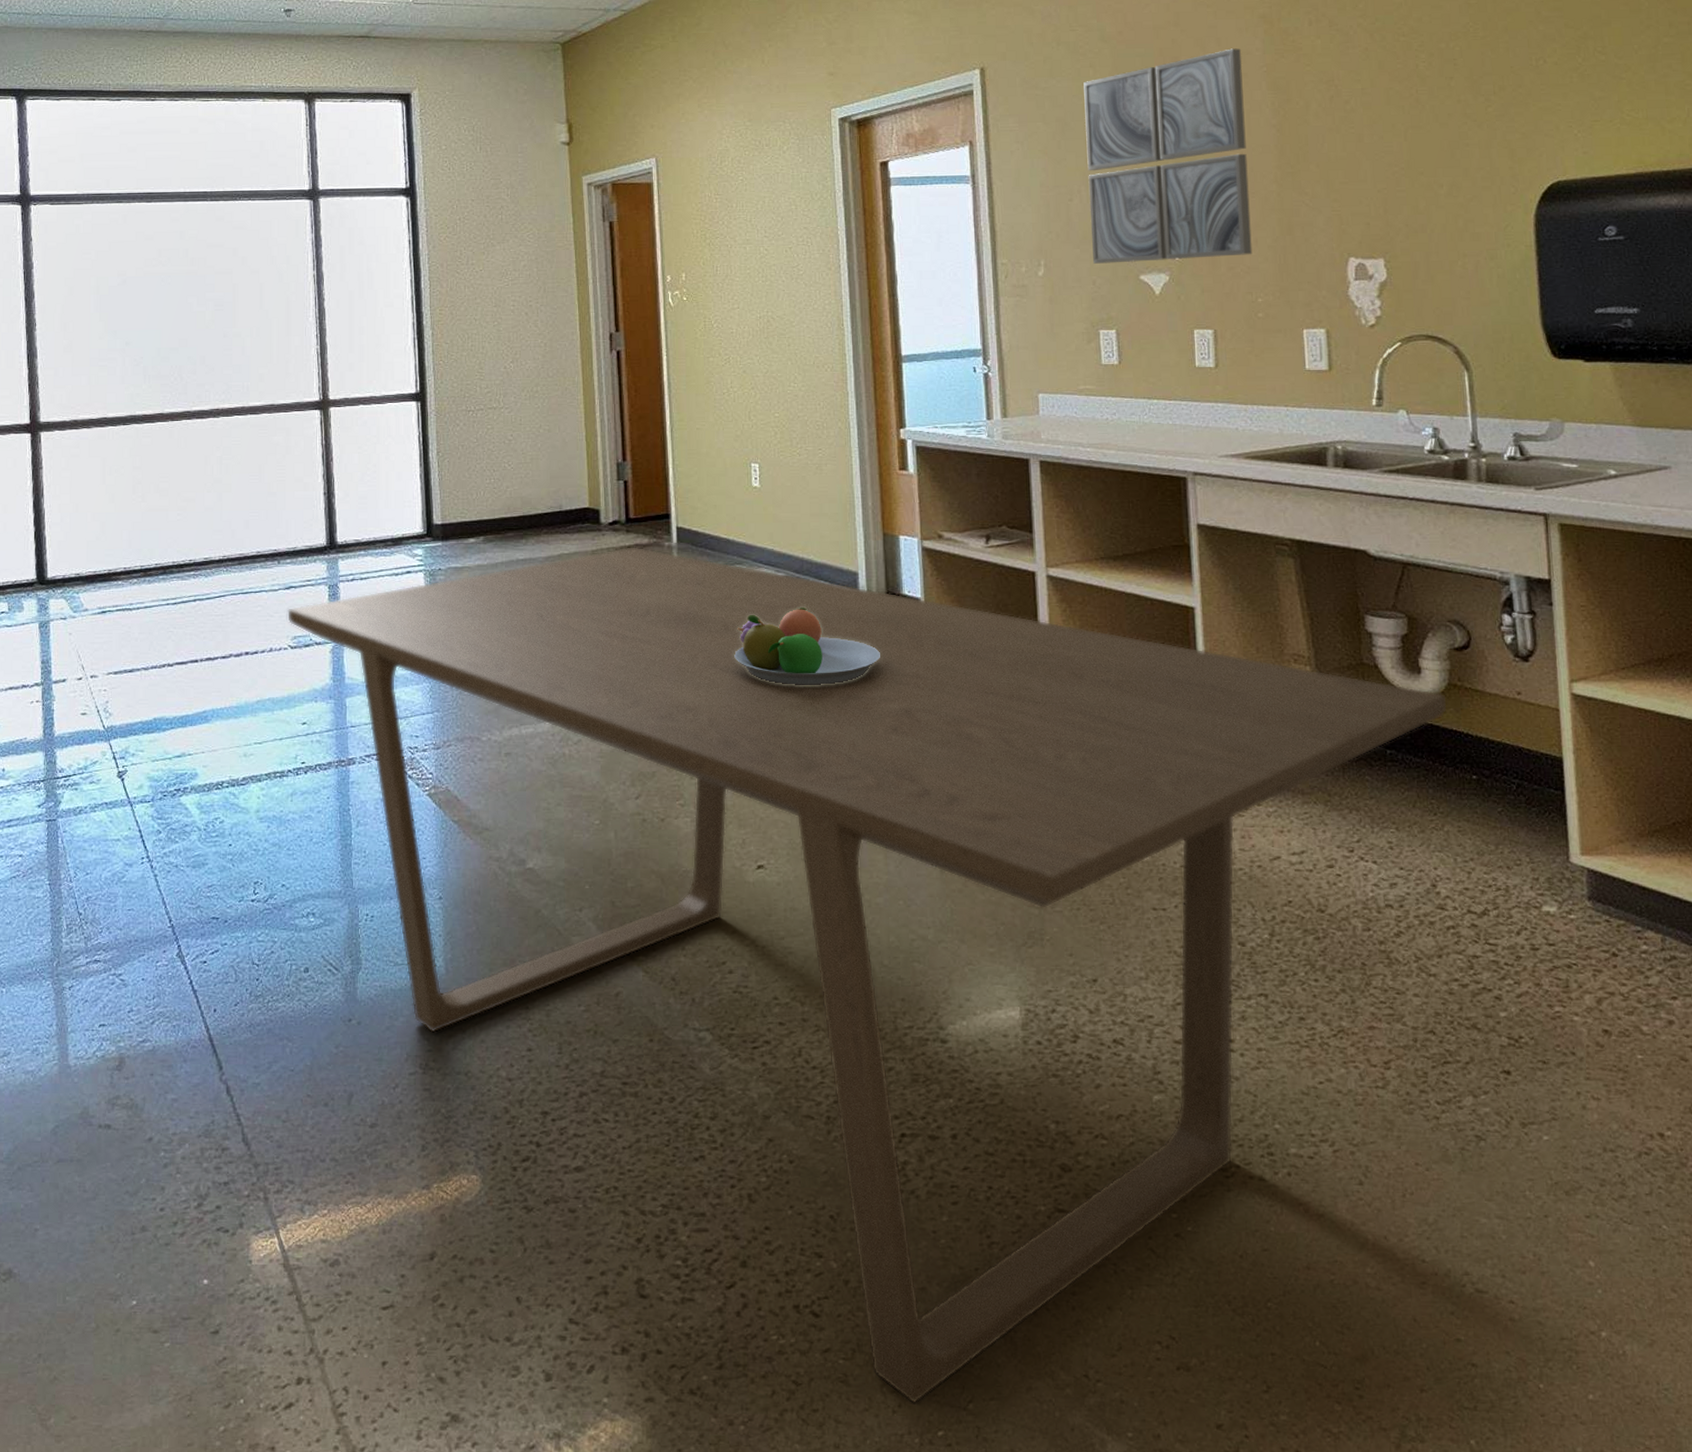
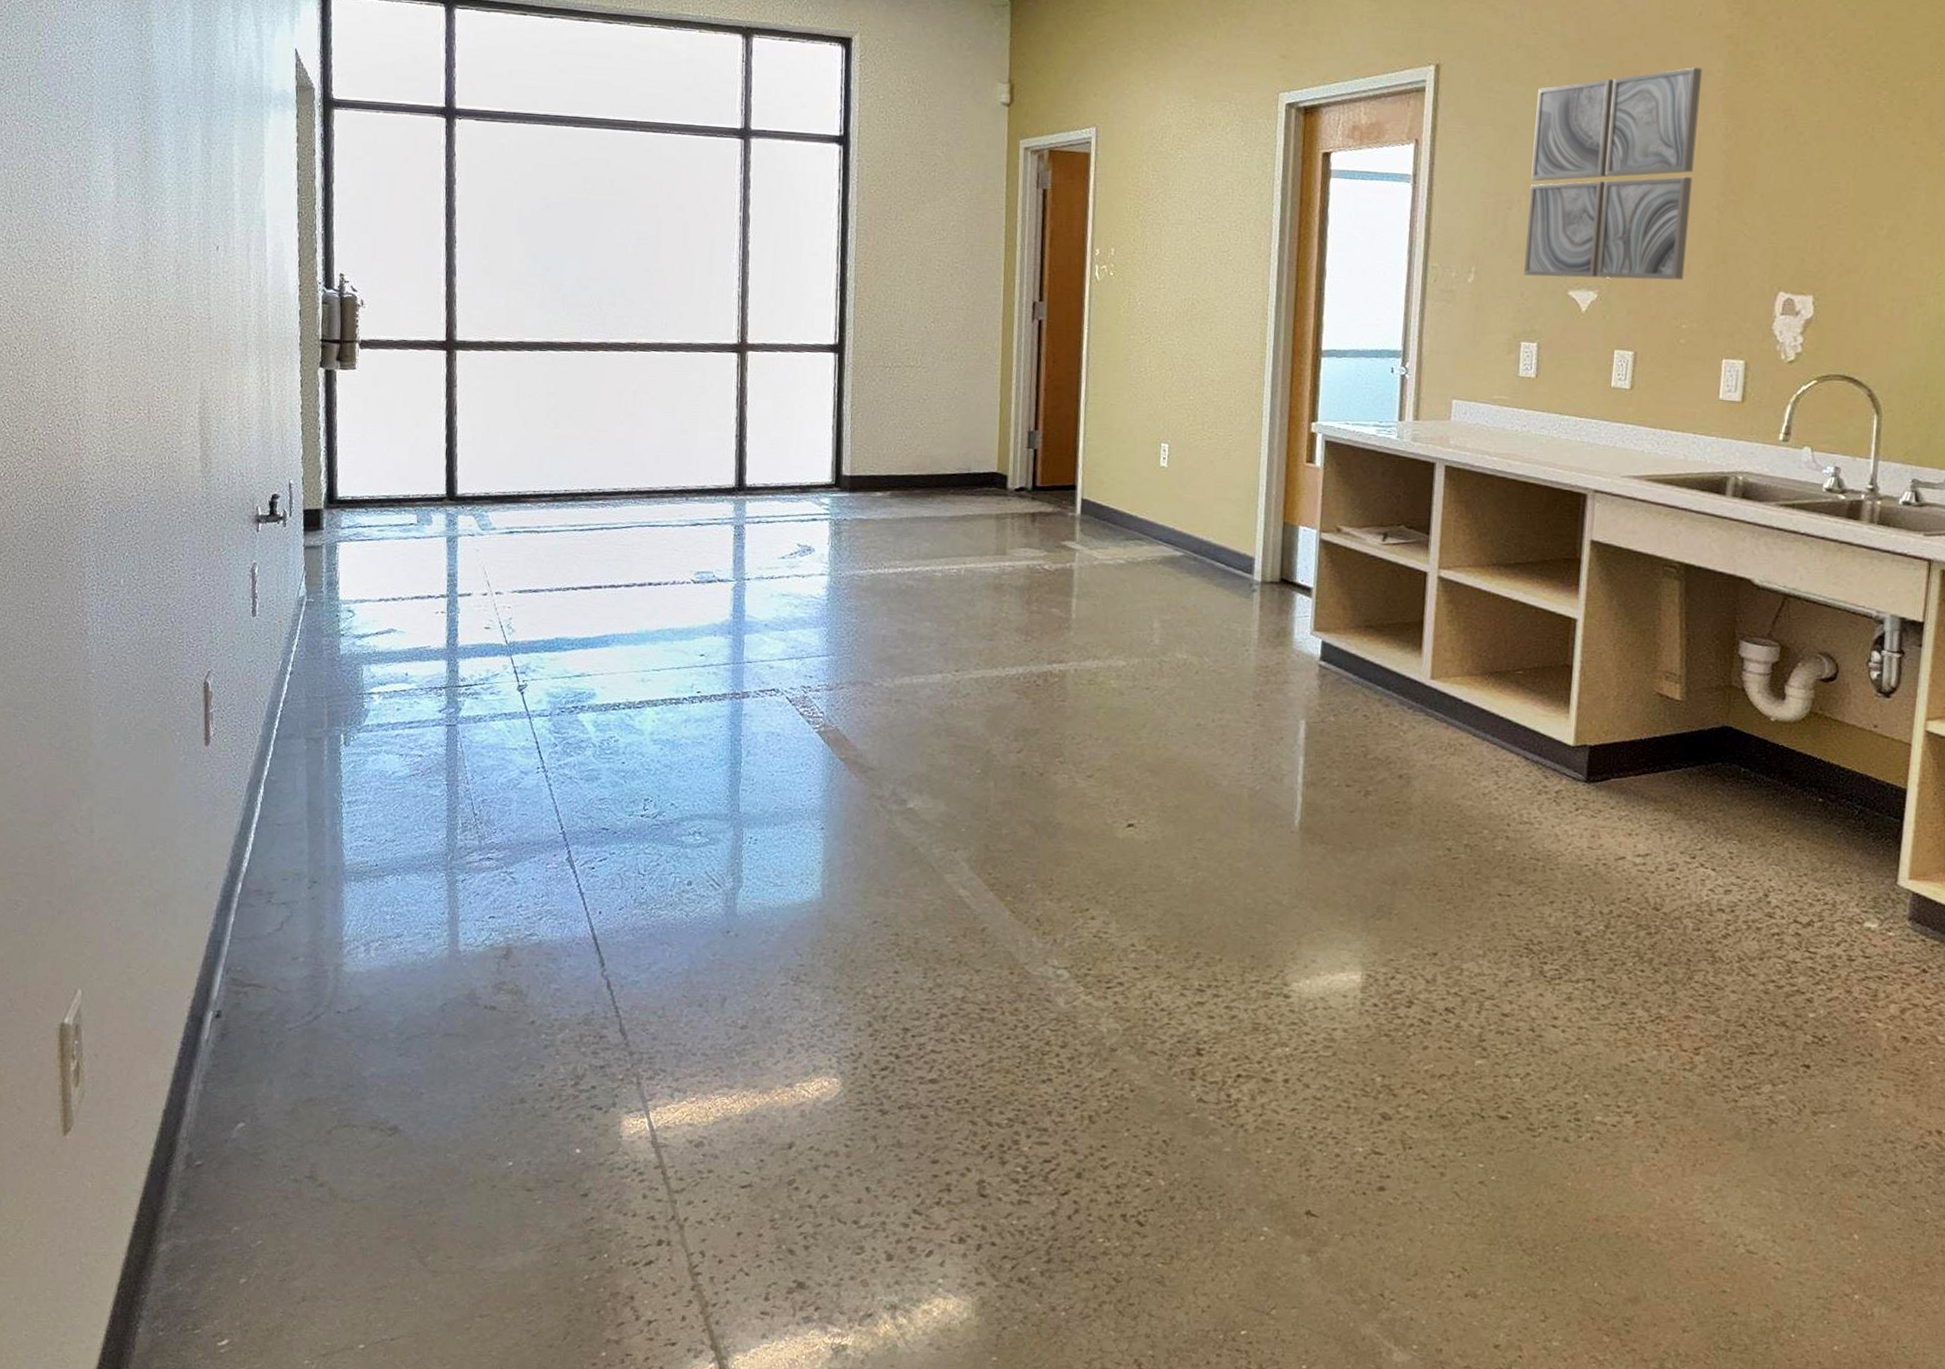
dining table: present [286,546,1447,1404] -> none [691,513,1805,1307]
fruit bowl: present [734,608,880,685] -> none [1126,586,1268,662]

